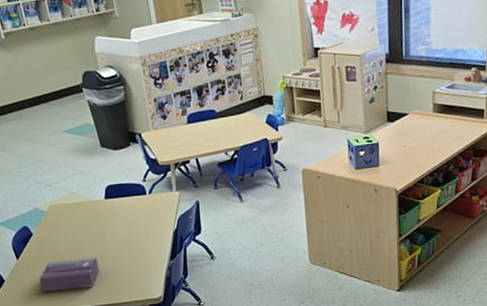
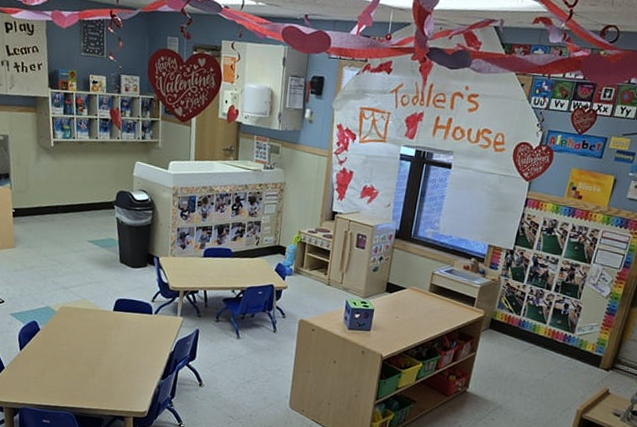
tissue box: present [39,257,99,293] -> none [36,359,95,390]

